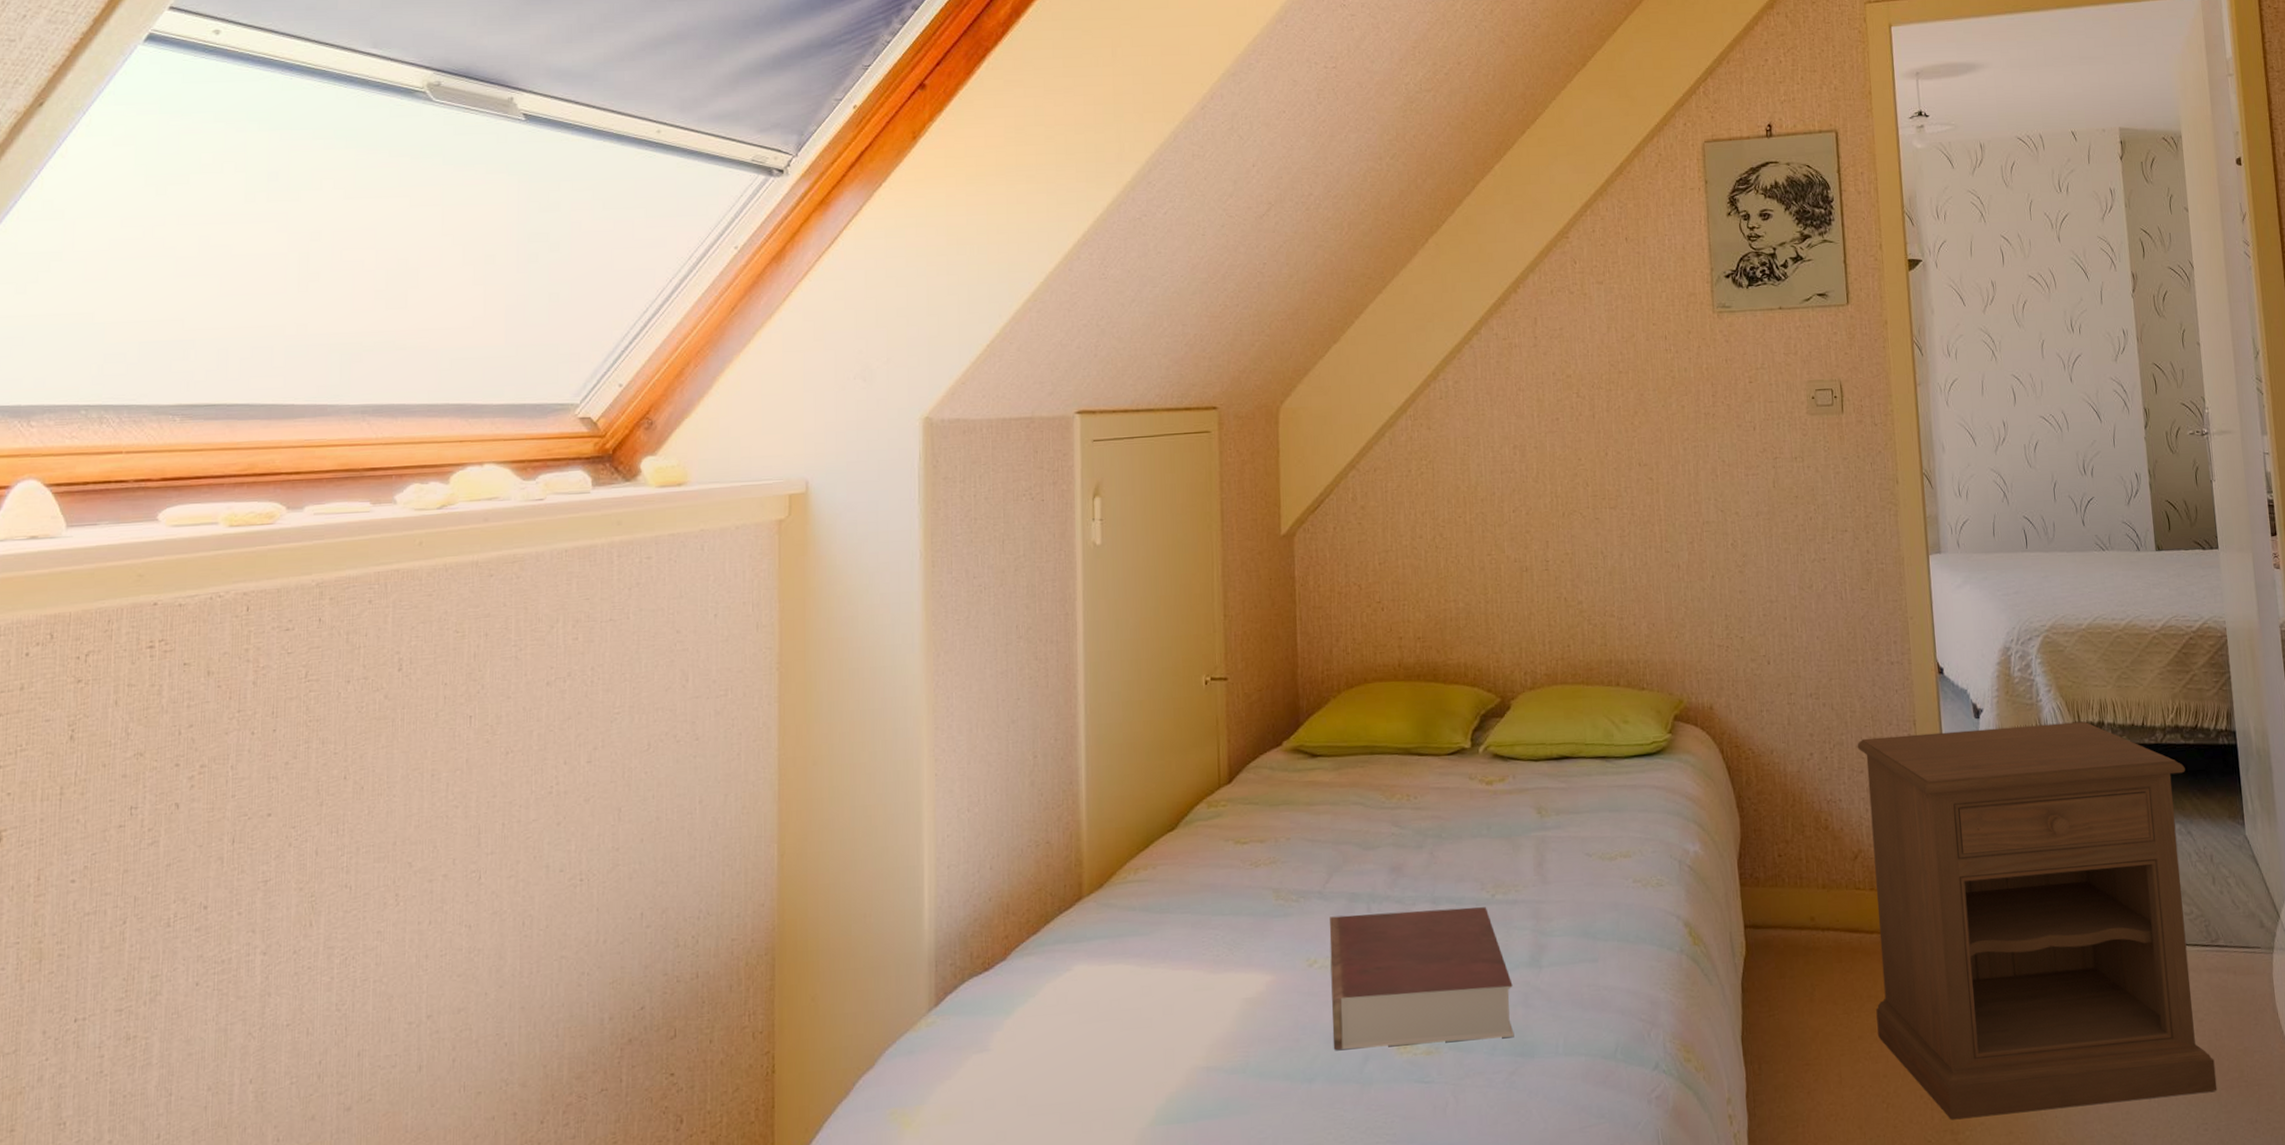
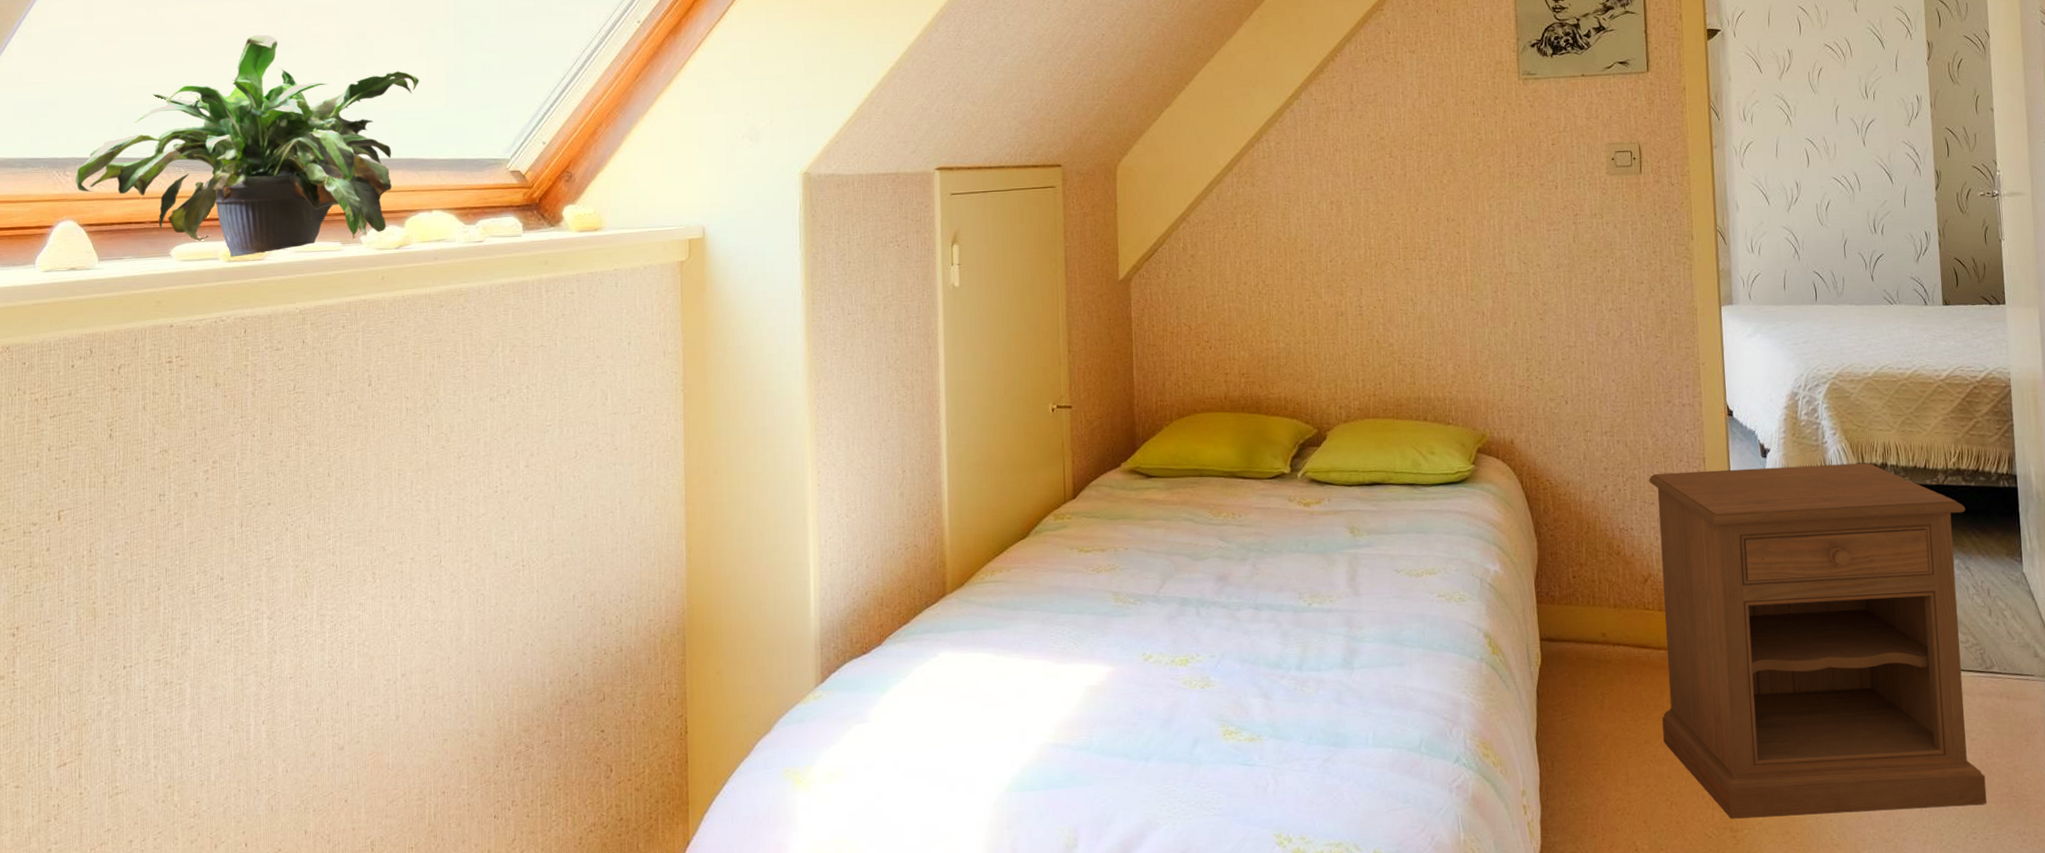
potted plant: none [41,260,473,521] -> present [75,34,419,257]
book: present [1329,907,1514,1050] -> none [1163,614,1328,734]

